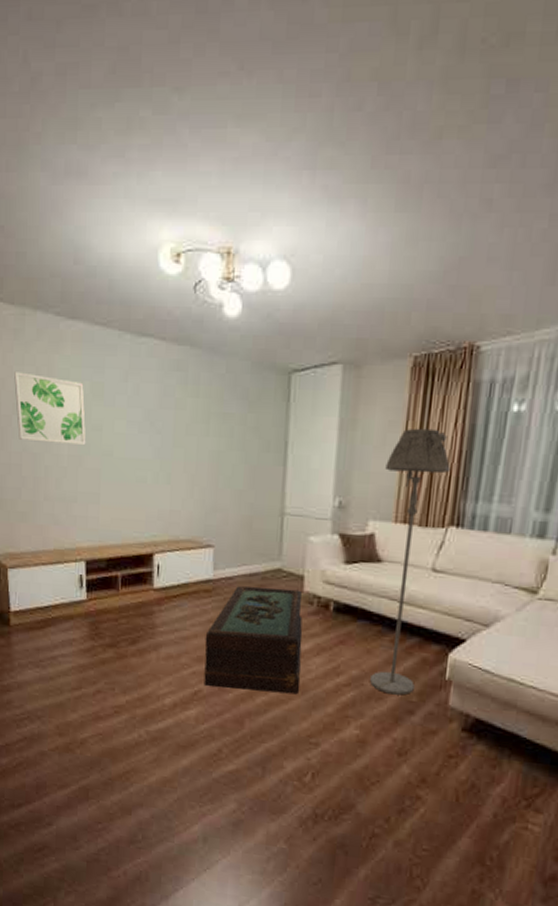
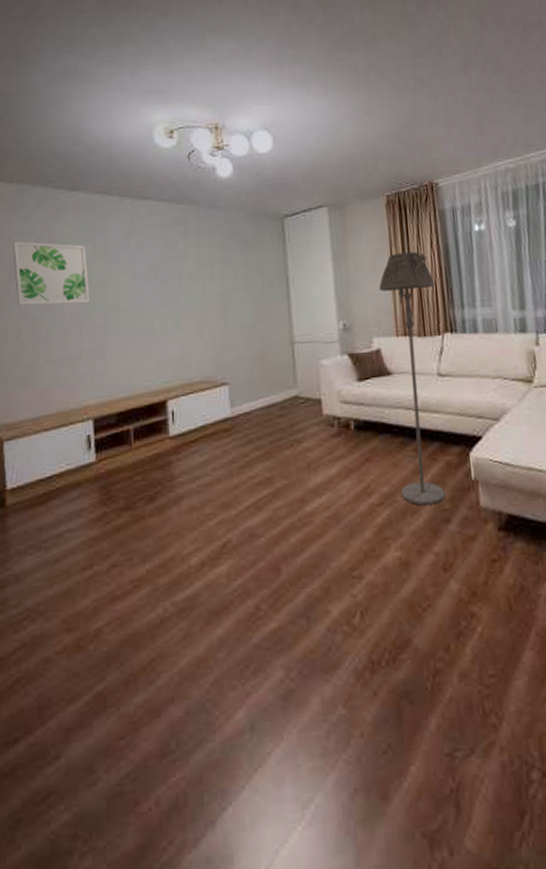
coffee table: present [204,586,303,695] -> none [228,414,334,535]

